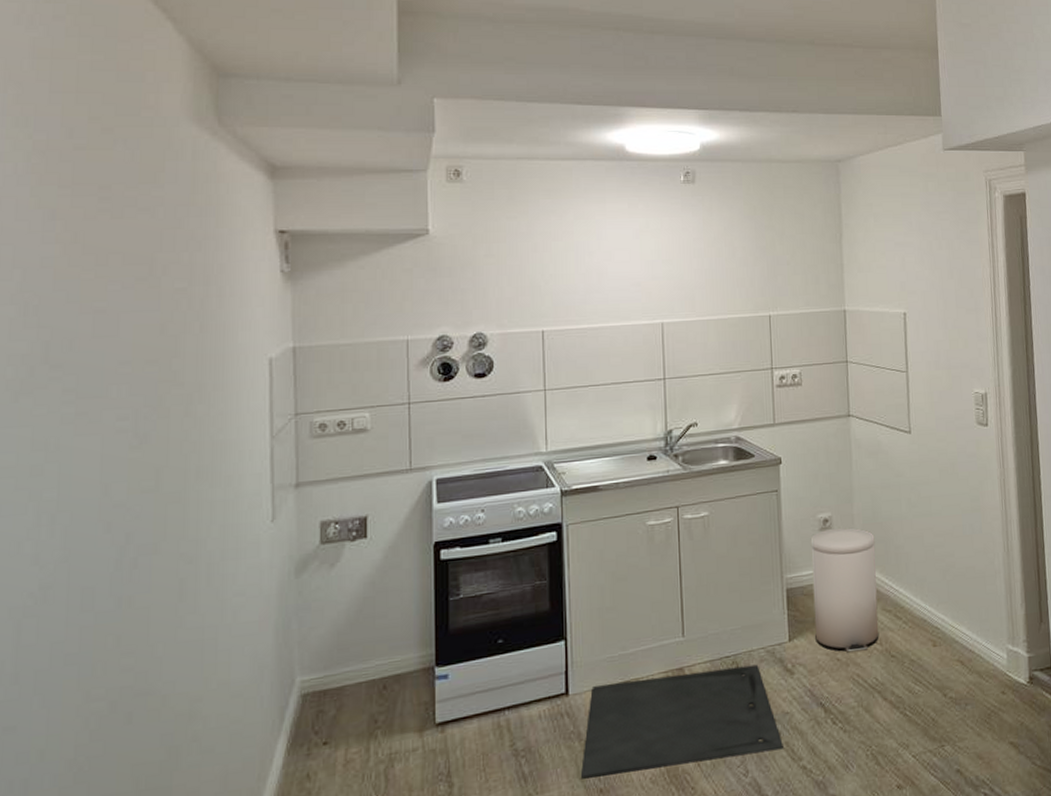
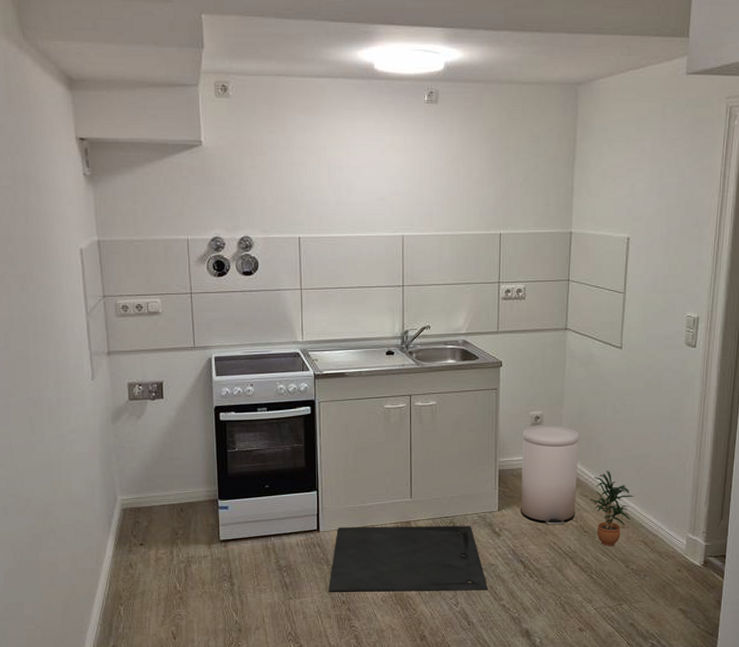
potted plant: none [895,577,943,672] -> present [591,471,635,546]

